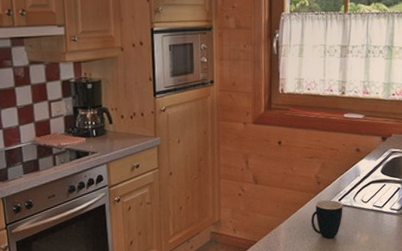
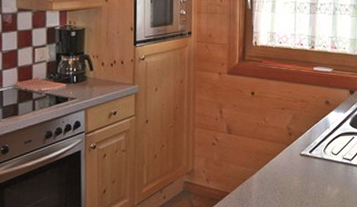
mug: present [311,200,343,239] -> none [283,151,314,191]

